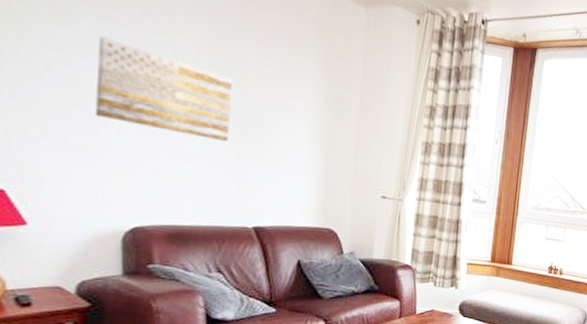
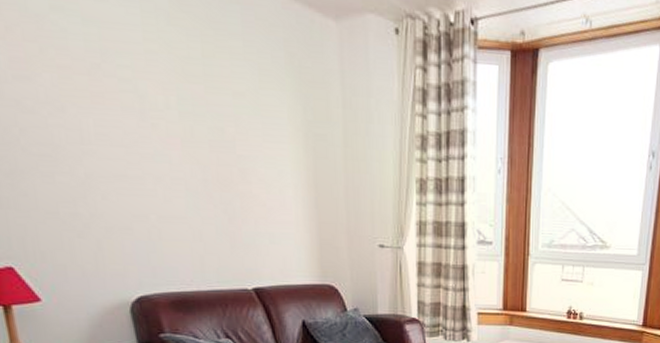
wall art: present [94,36,233,142] -> none [65,90,213,198]

